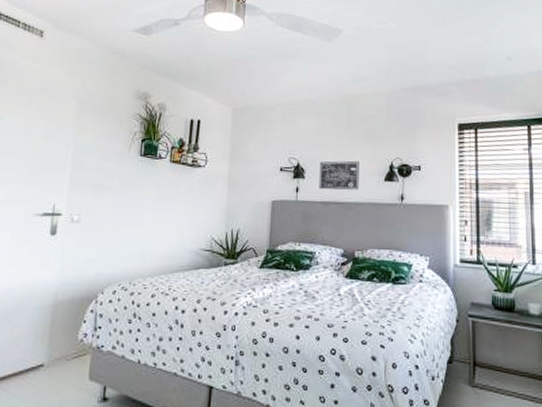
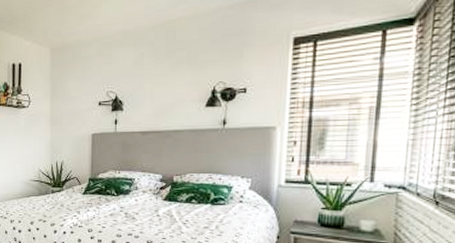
wall art: present [319,160,359,190] -> none [137,88,179,120]

